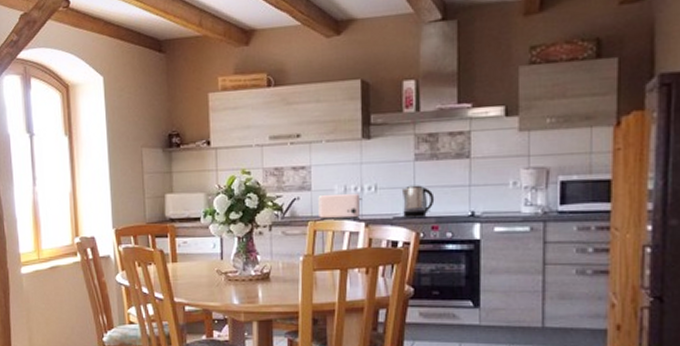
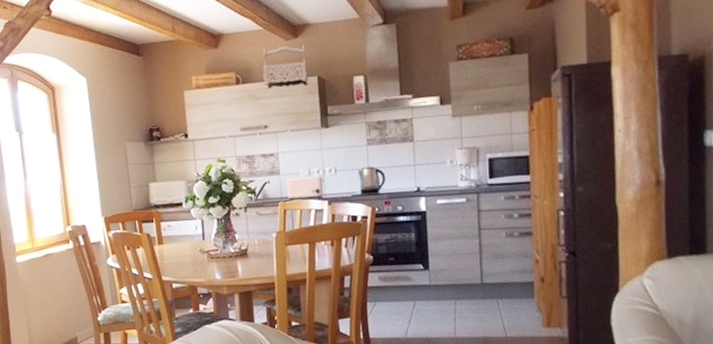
decorative basket: none [297,43,350,93] -> present [262,45,309,89]

